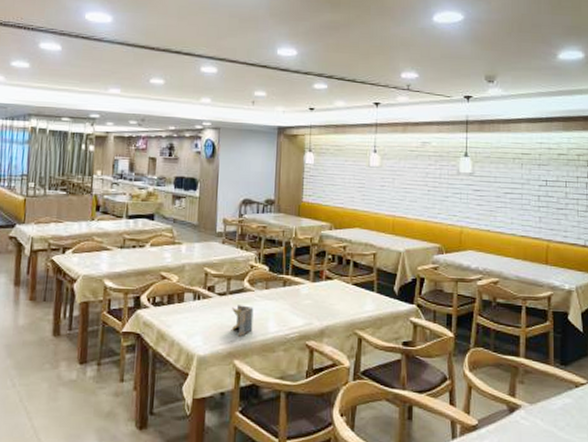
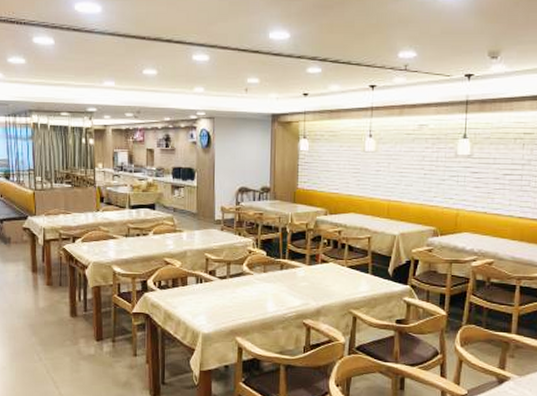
napkin holder: present [231,305,254,337] -> none [232,287,253,316]

